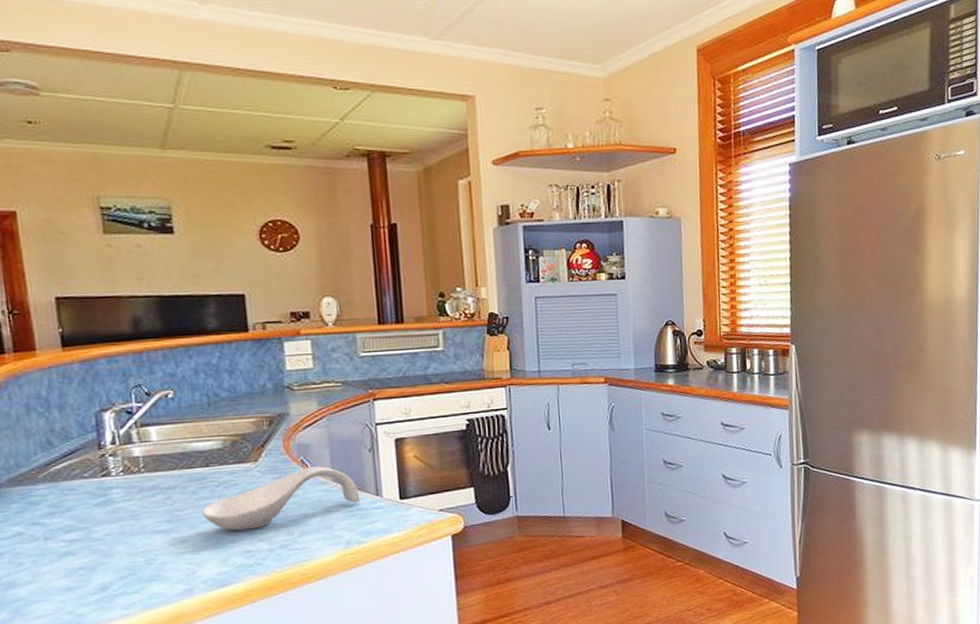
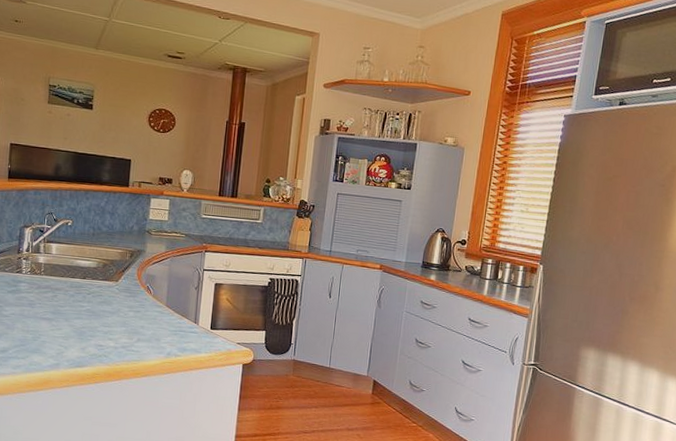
spoon rest: present [202,466,361,531] -> none [75,292,183,330]

